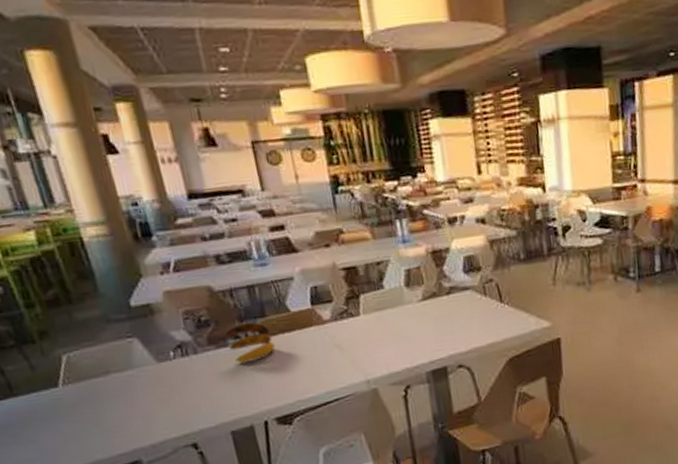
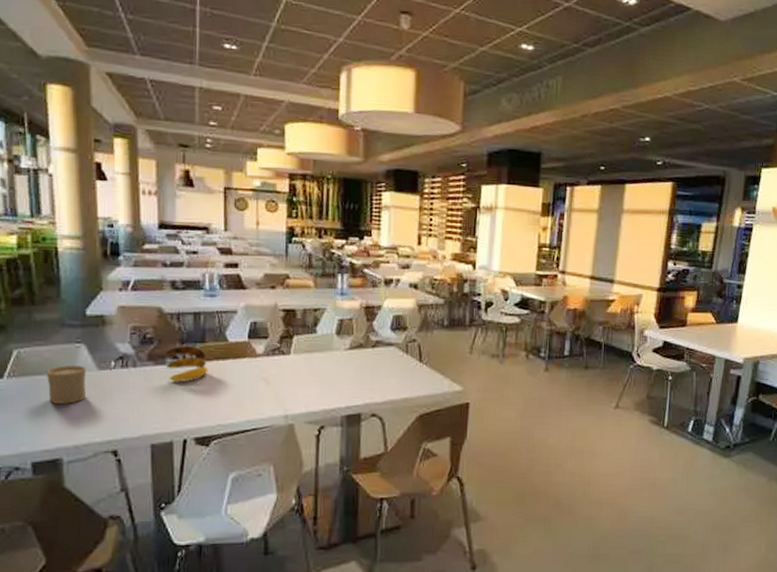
cup: none [102,361,151,405] -> present [46,366,86,404]

